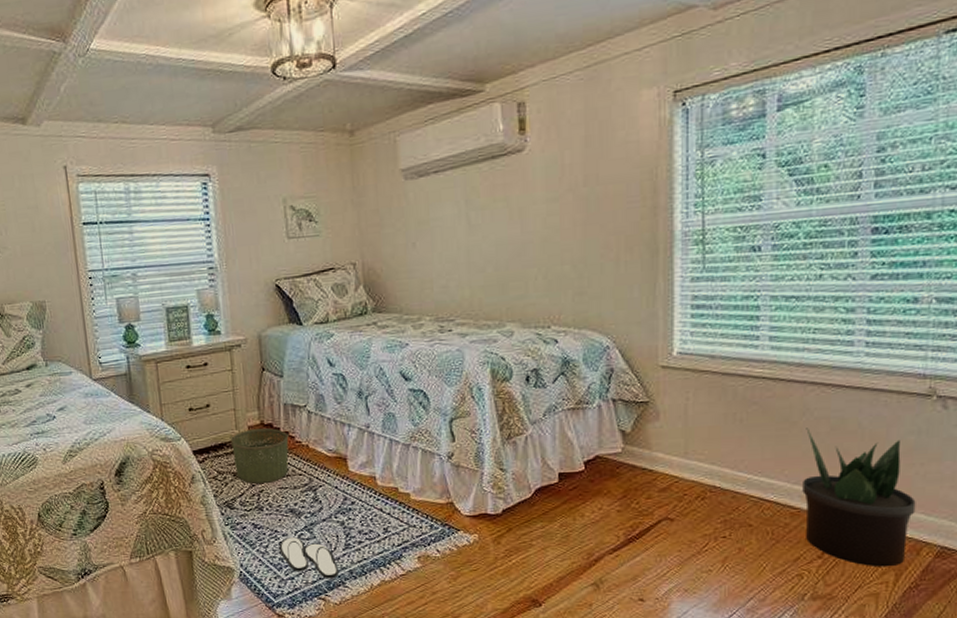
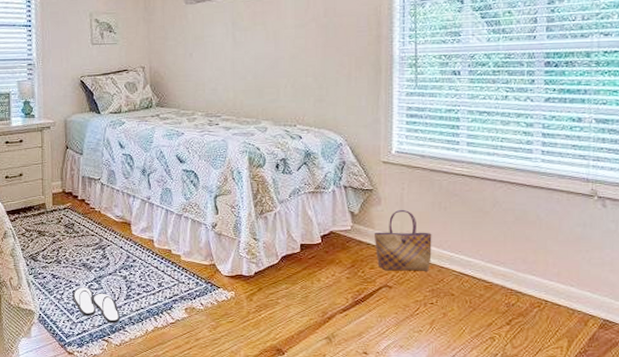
basket: present [229,428,290,484] -> none [37,196,86,242]
tote bag: none [650,424,724,500] -> present [373,209,432,271]
planter: present [802,428,916,567] -> none [494,217,583,335]

